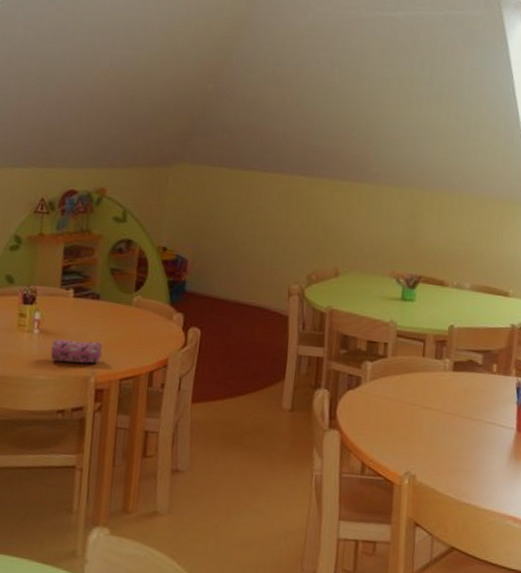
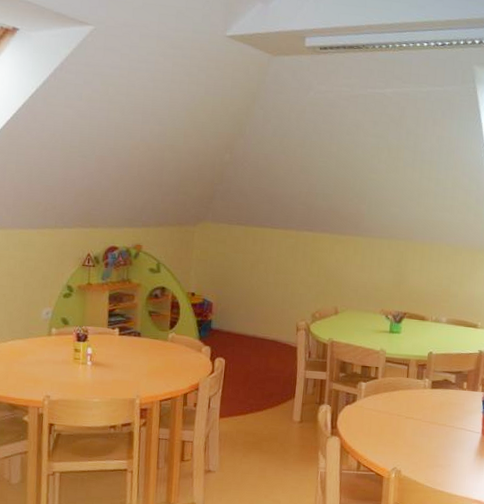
pencil case: present [50,338,103,364] -> none [102,368,145,389]

